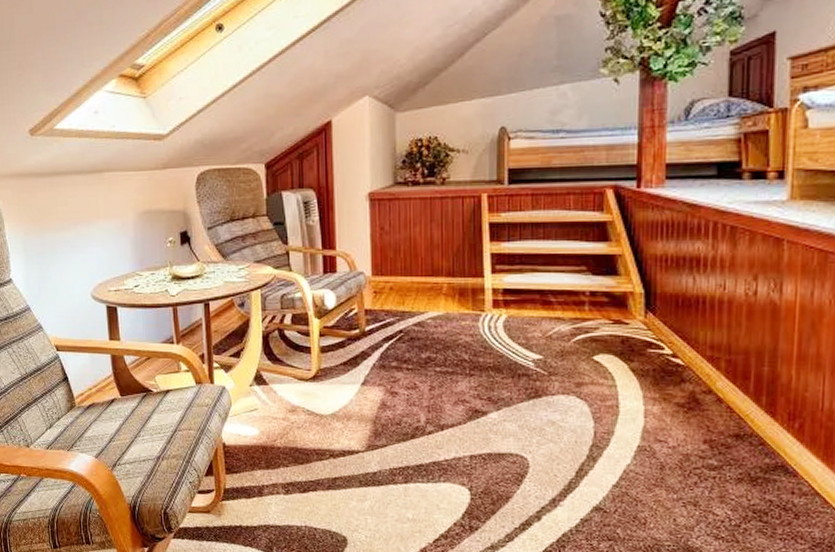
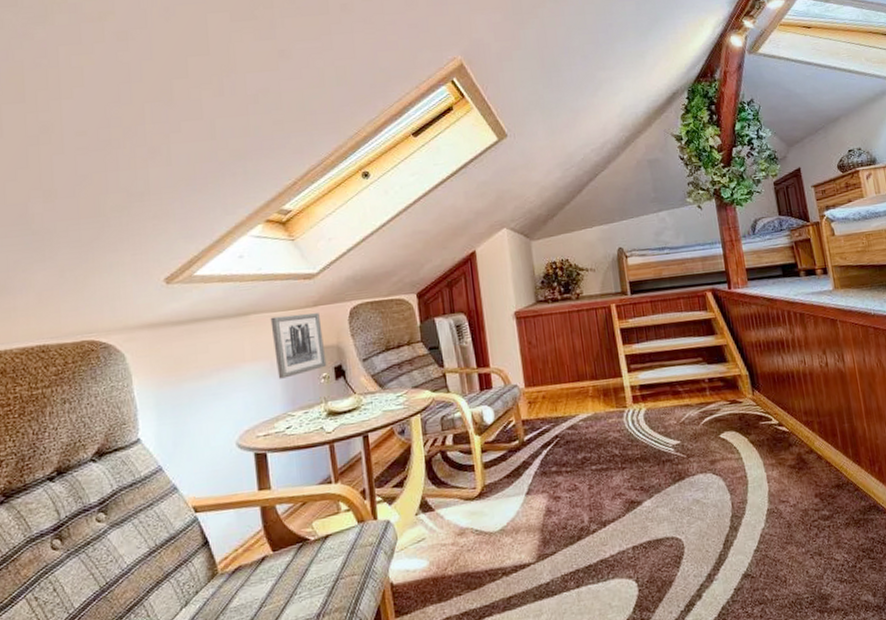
wall art: none [122,175,173,239] -> present [270,313,327,379]

